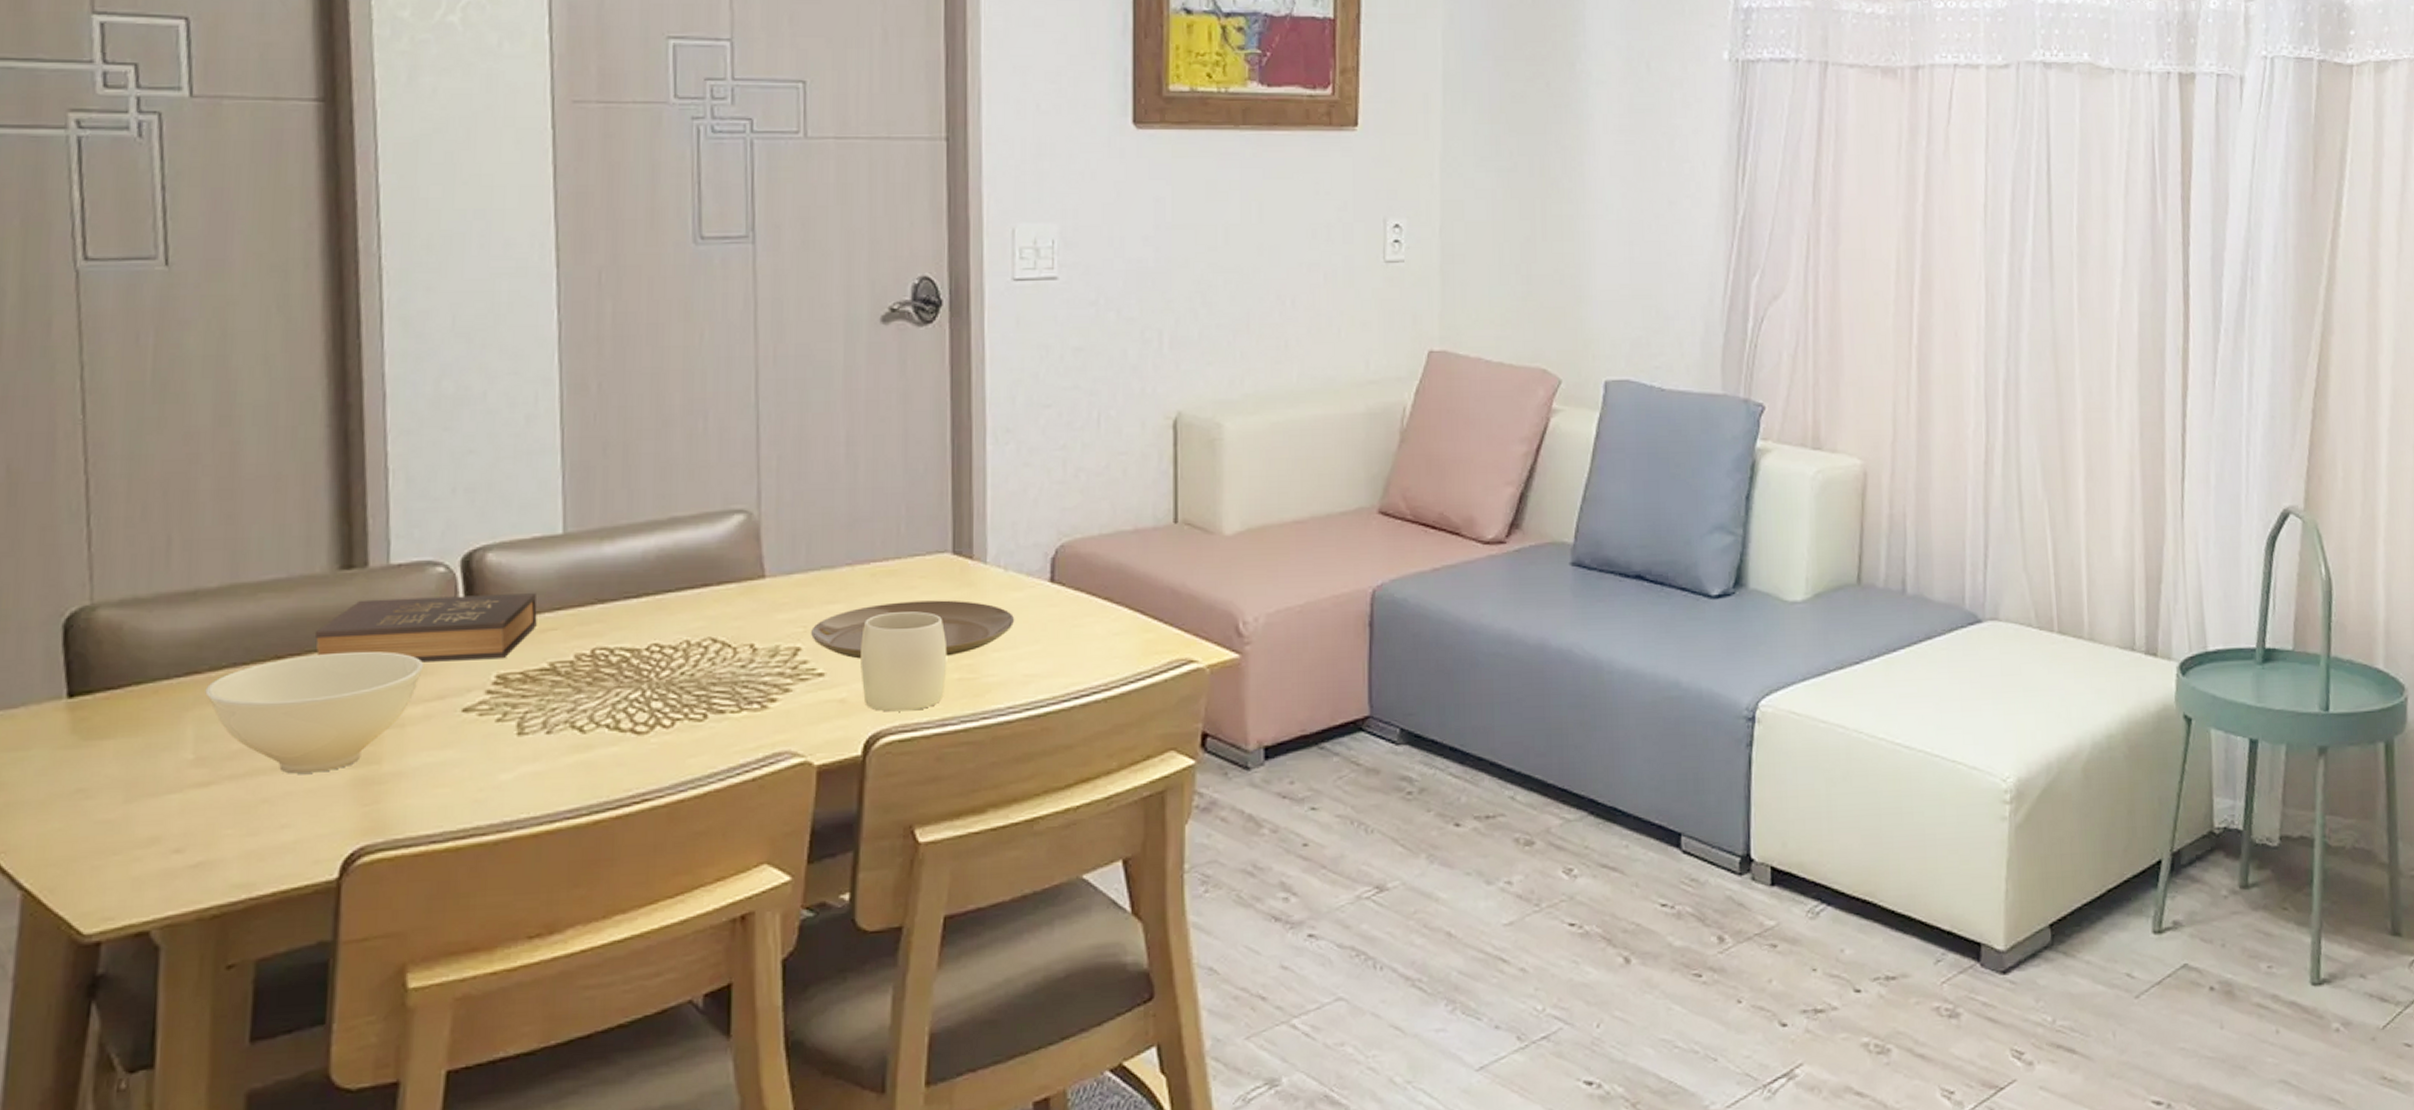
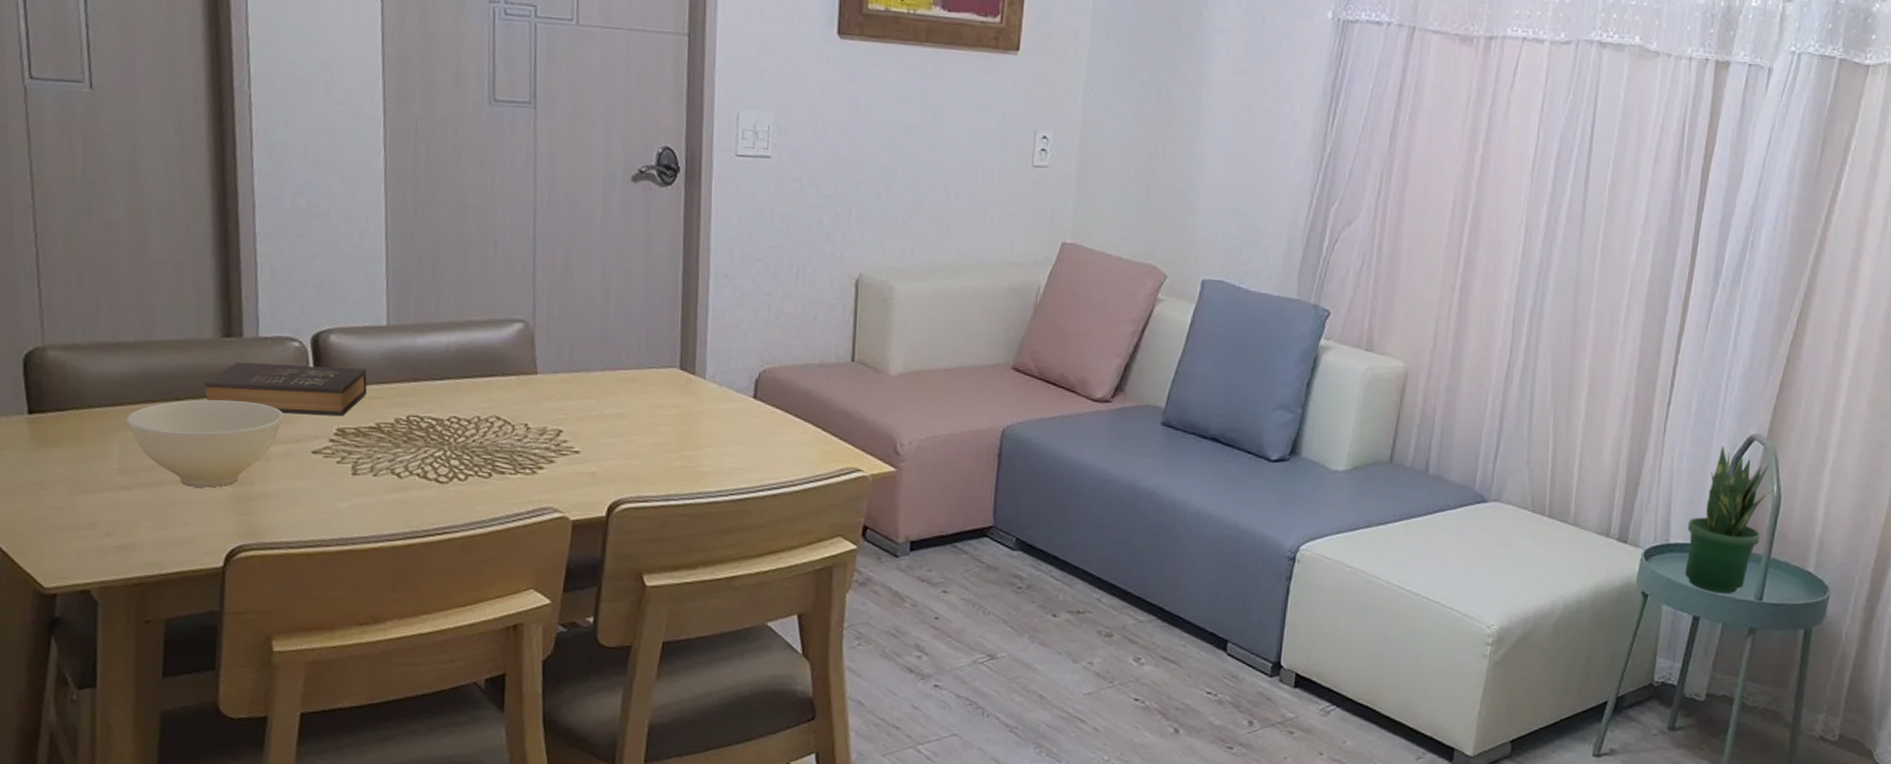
plate: present [811,600,1015,659] -> none [571,402,725,448]
mug: present [859,611,948,712] -> none [606,410,673,487]
planter: none [2226,524,2321,707] -> present [1685,446,1774,593]

